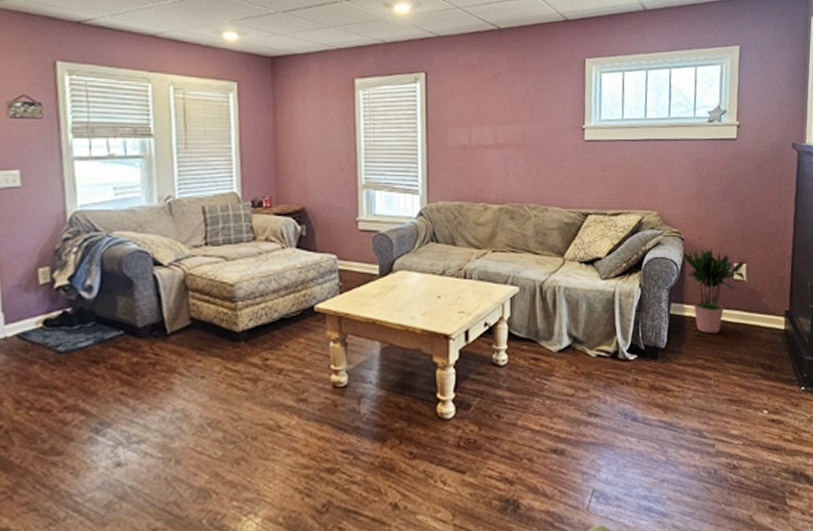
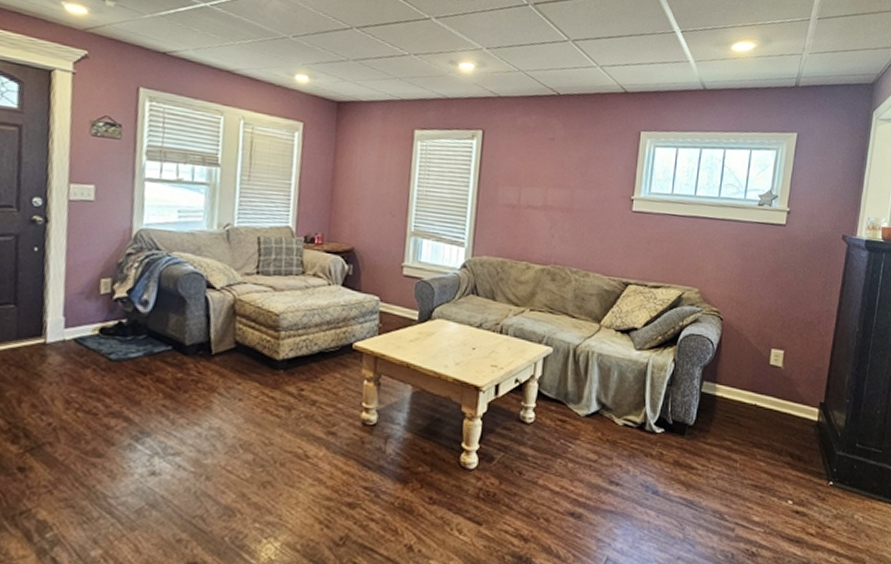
potted plant: present [682,248,745,334] -> none [718,329,782,417]

